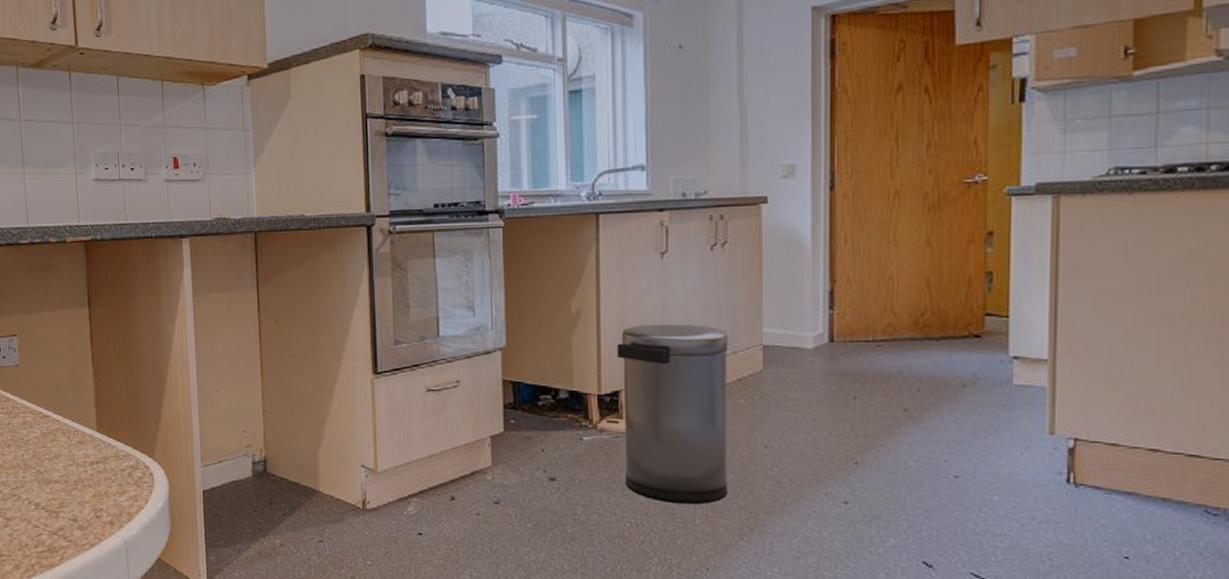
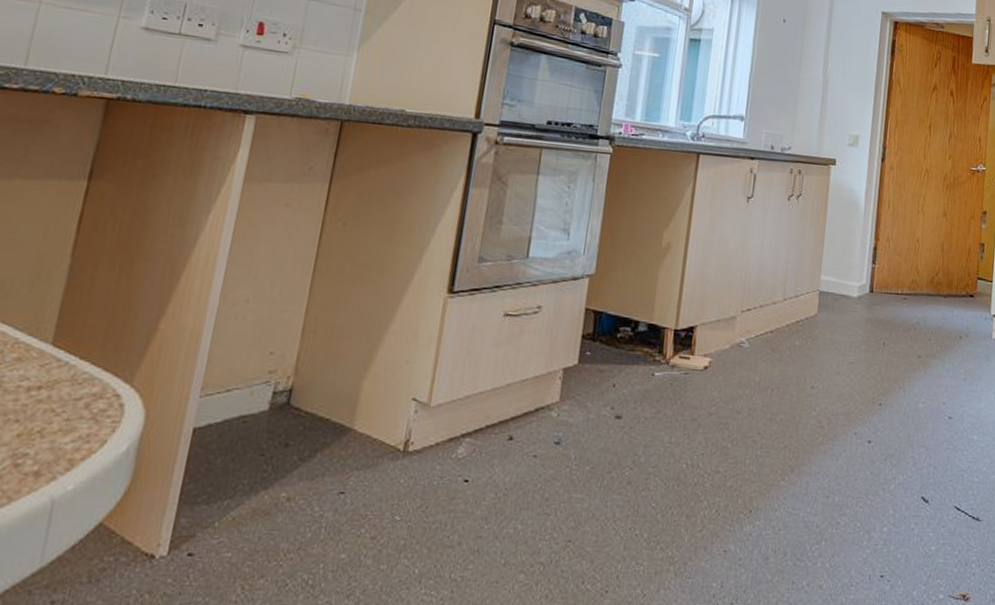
pedal bin: present [616,324,728,505] -> none [688,263,793,444]

